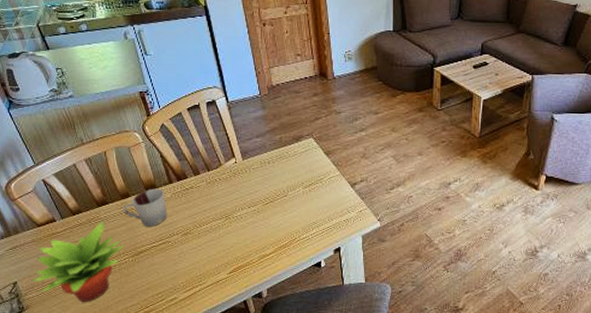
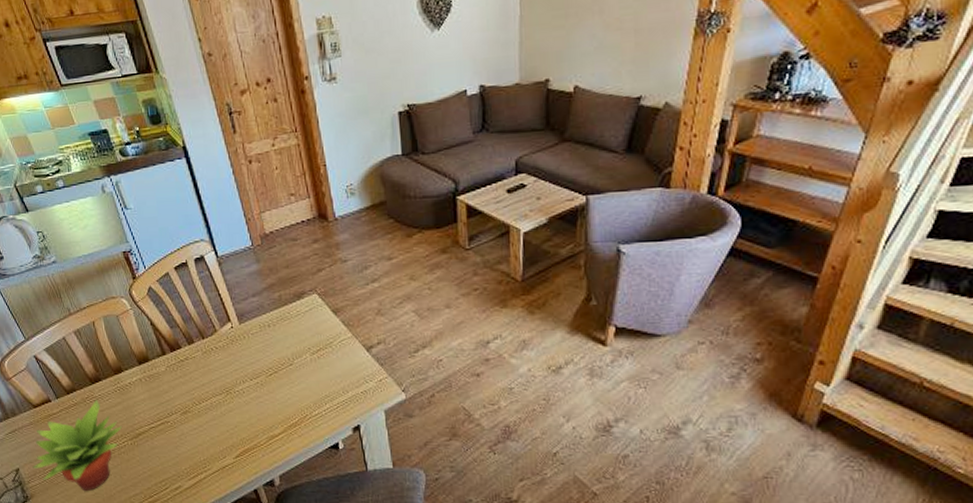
cup: present [123,188,167,227] -> none [117,361,163,405]

